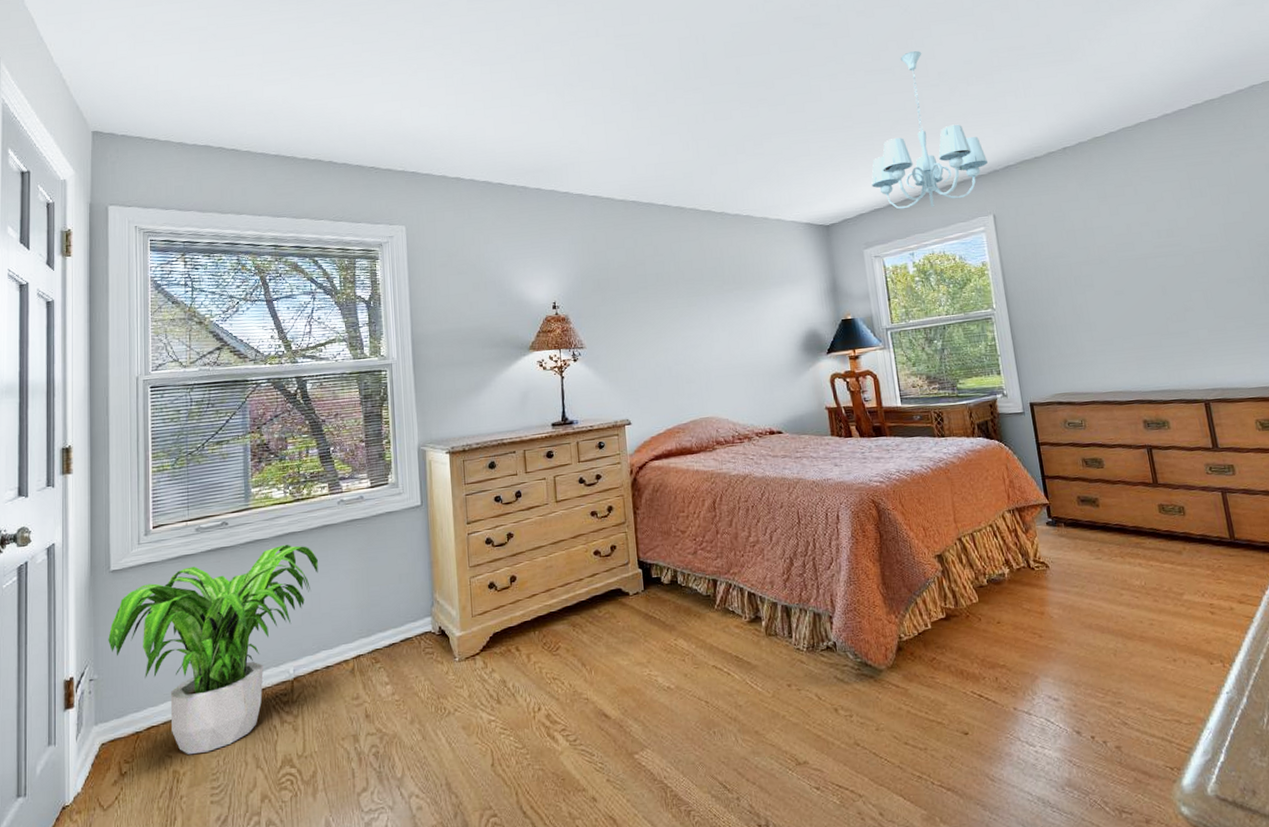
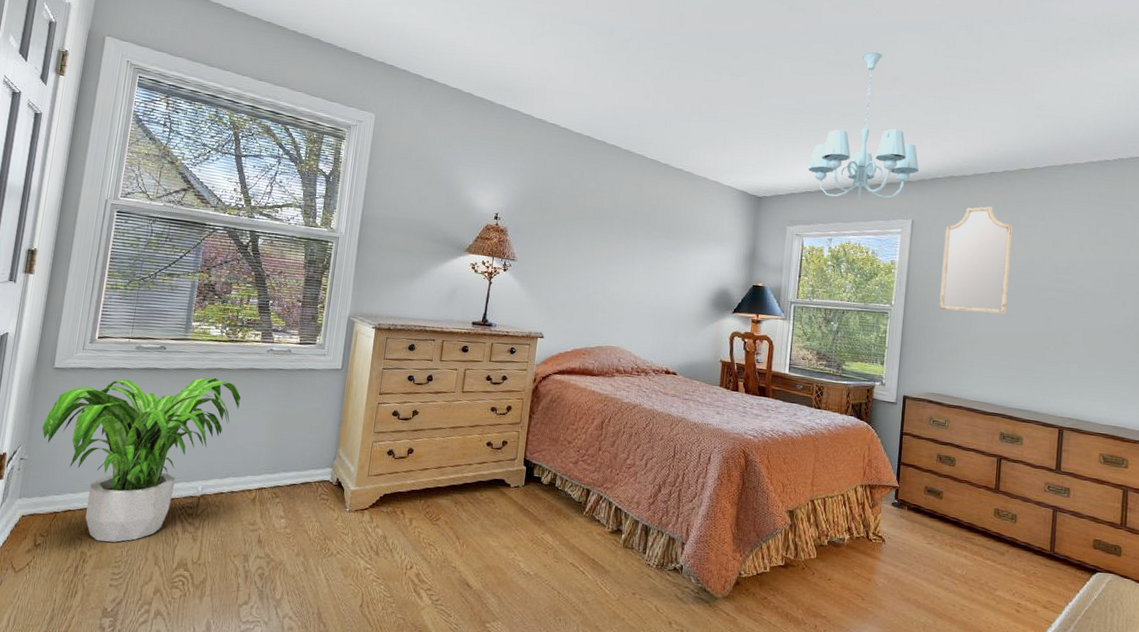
home mirror: none [1030,183,1117,303] -> present [939,206,1012,314]

